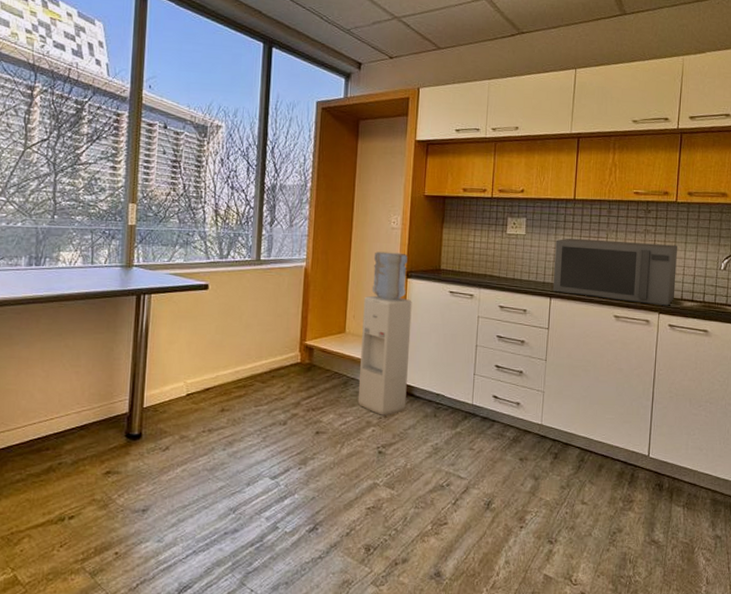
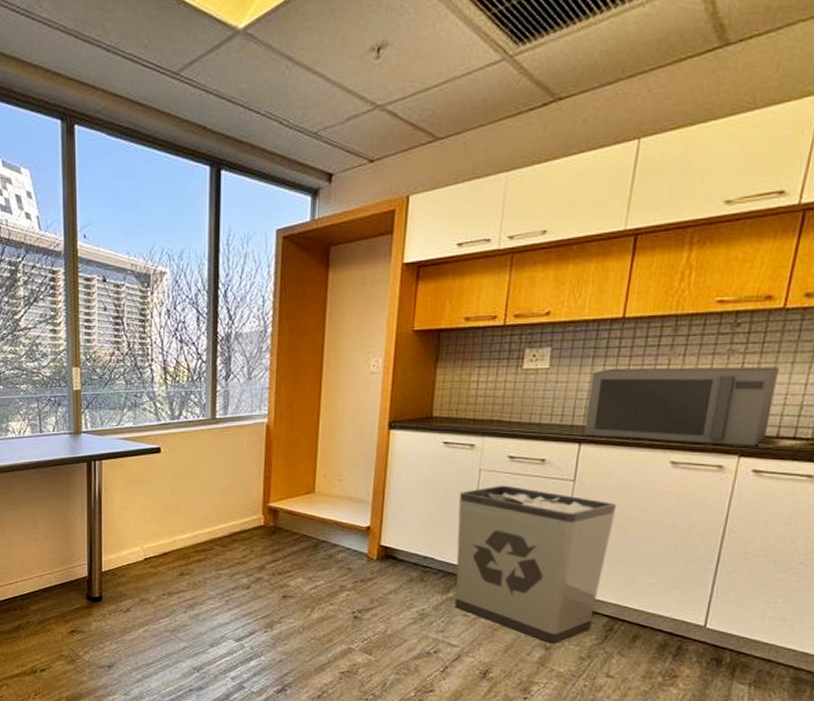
water cooler: present [357,251,412,415] -> none [329,399,396,580]
recycling bin: none [462,330,579,474] -> present [454,485,616,643]

